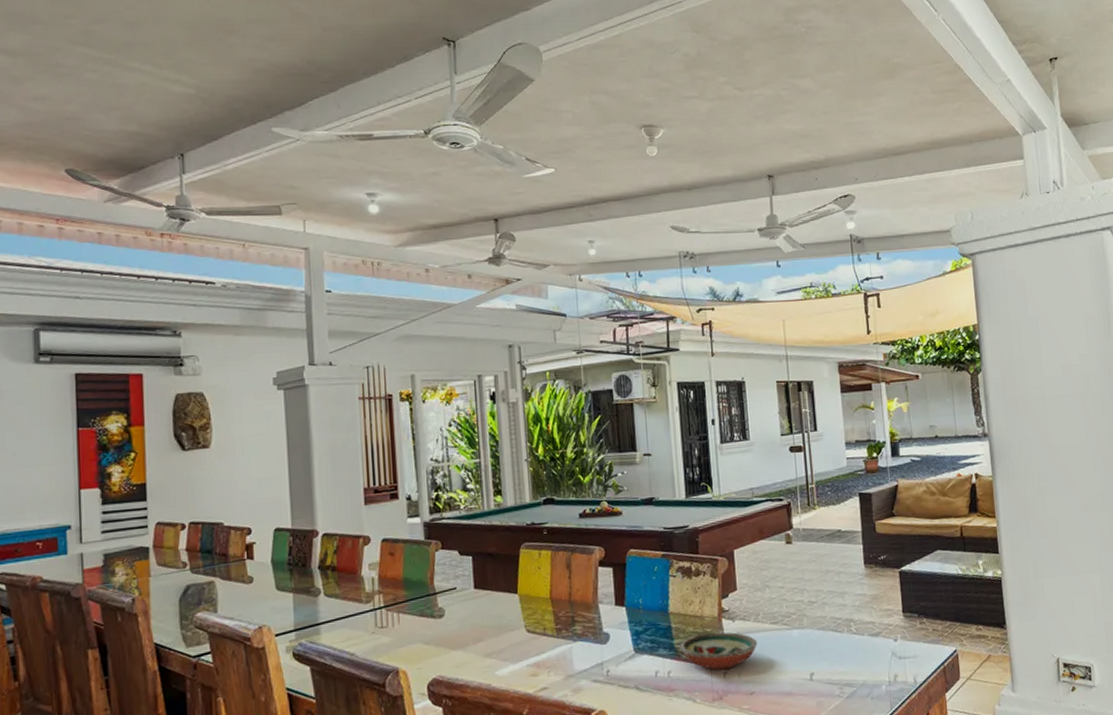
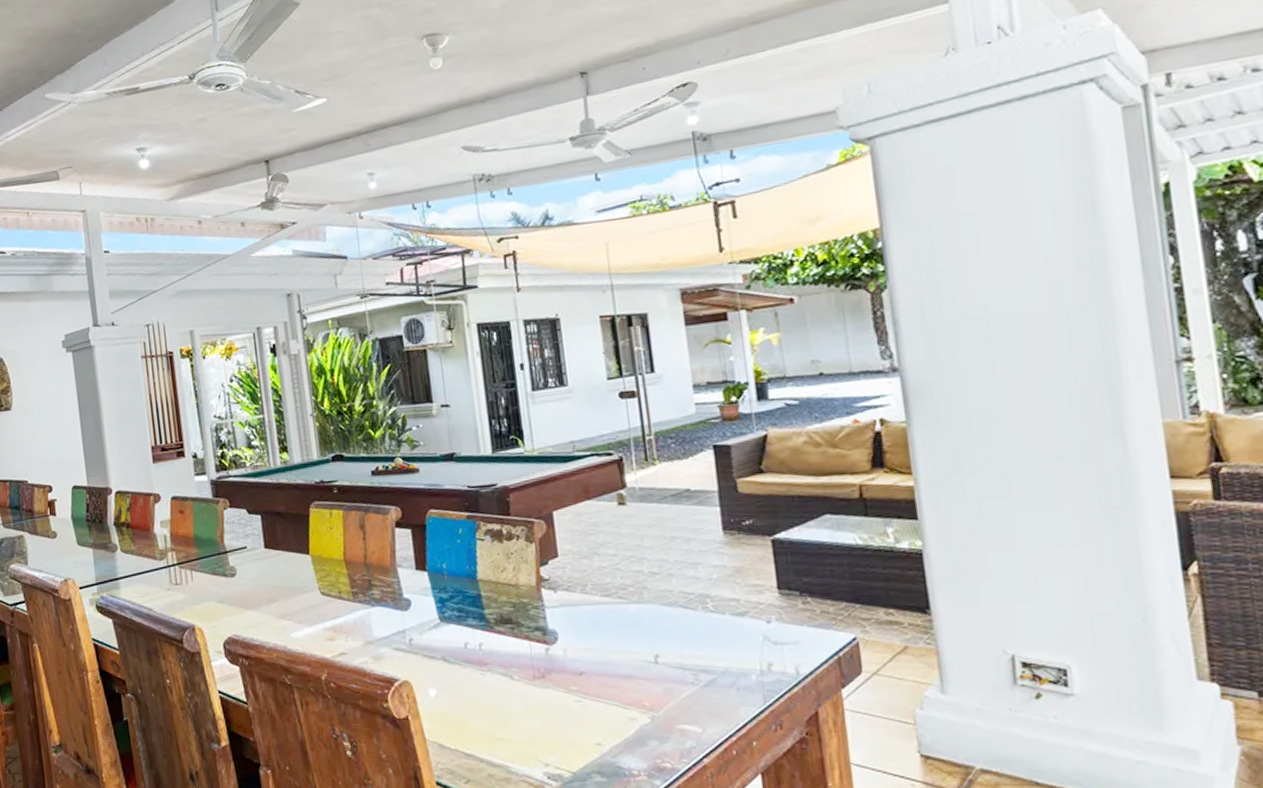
decorative bowl: present [680,632,758,670] -> none [492,603,587,645]

